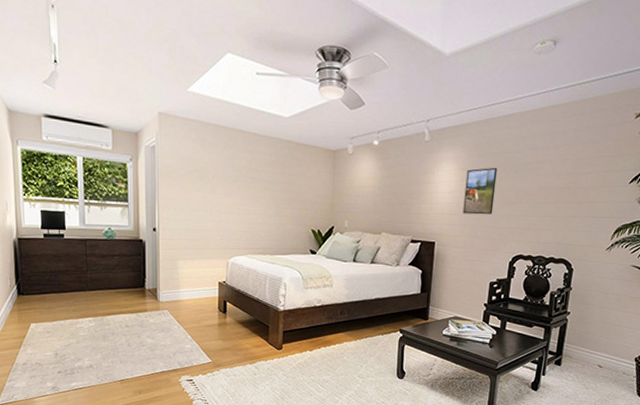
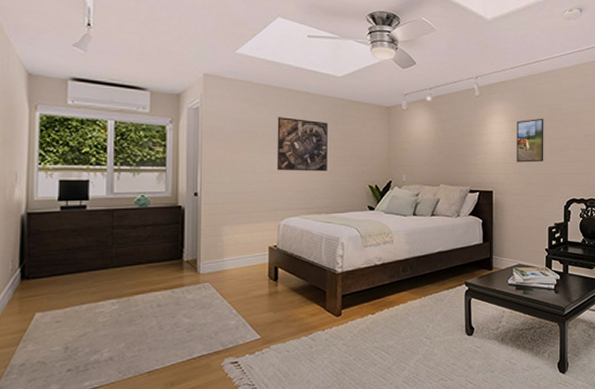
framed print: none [226,158,274,214] -> present [276,117,328,171]

